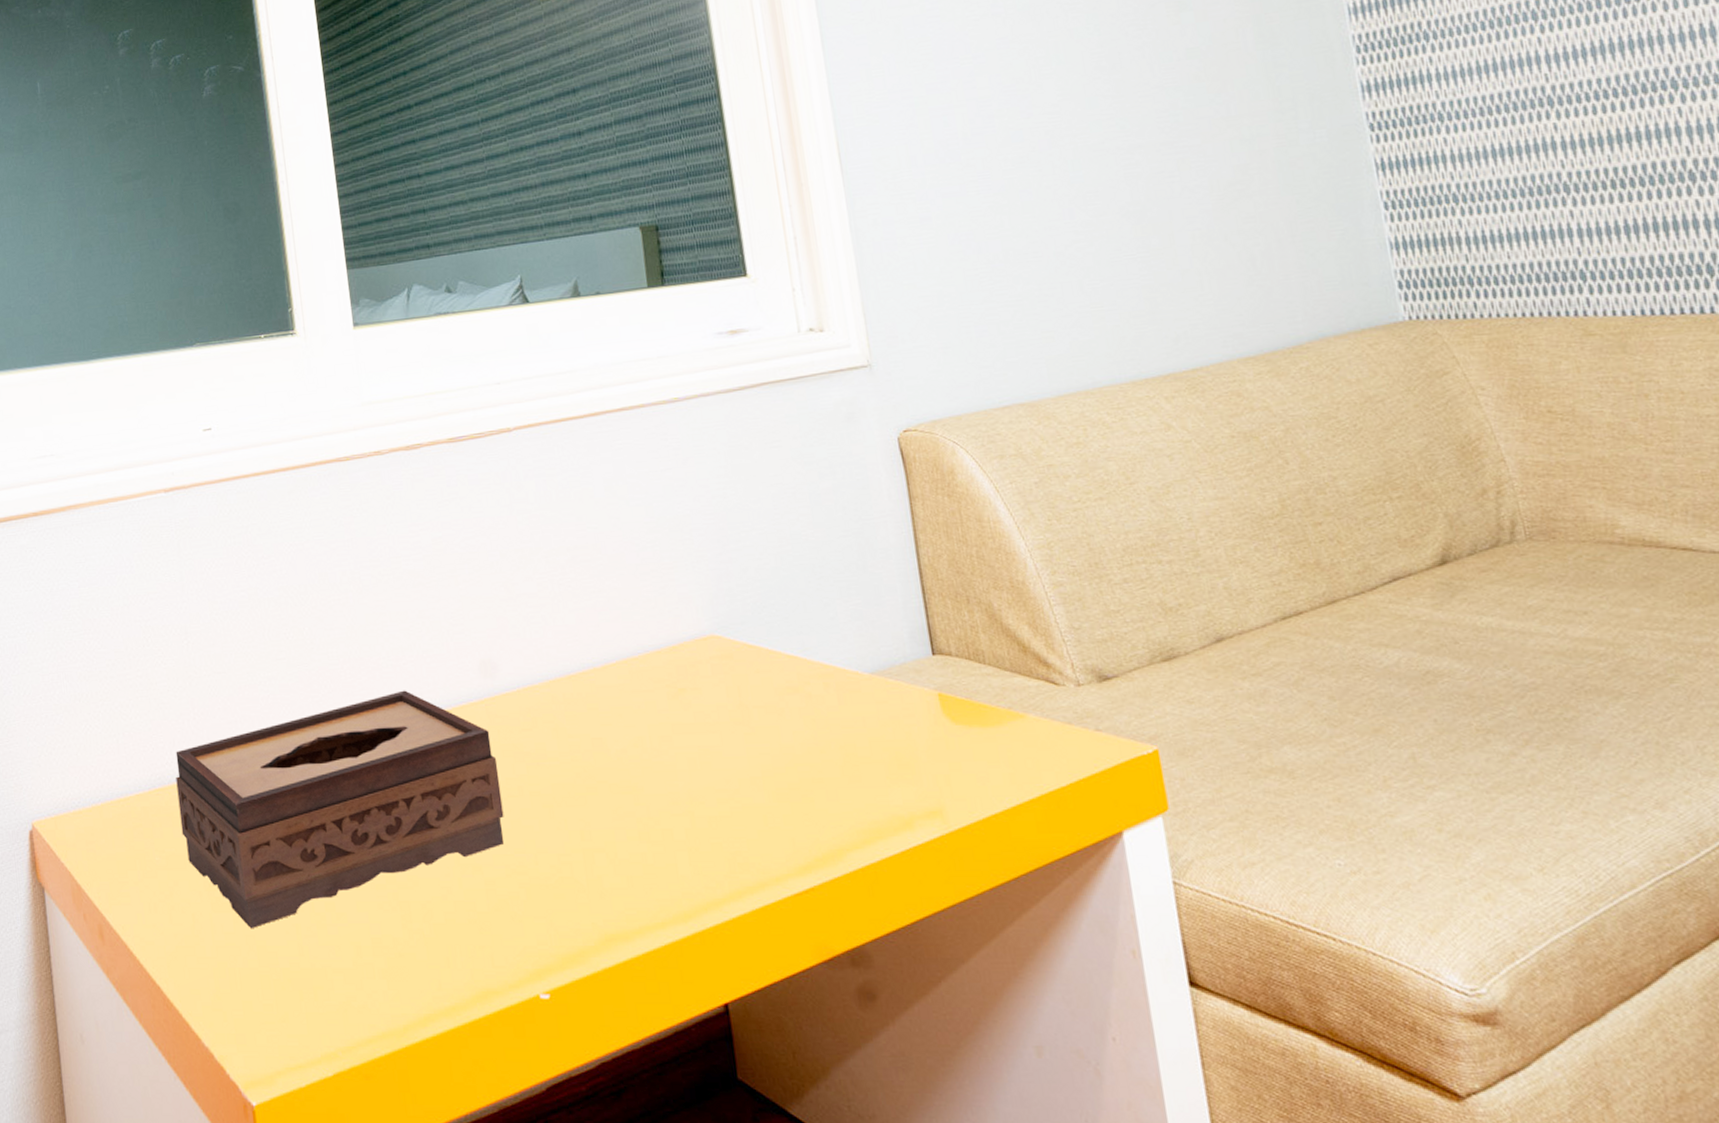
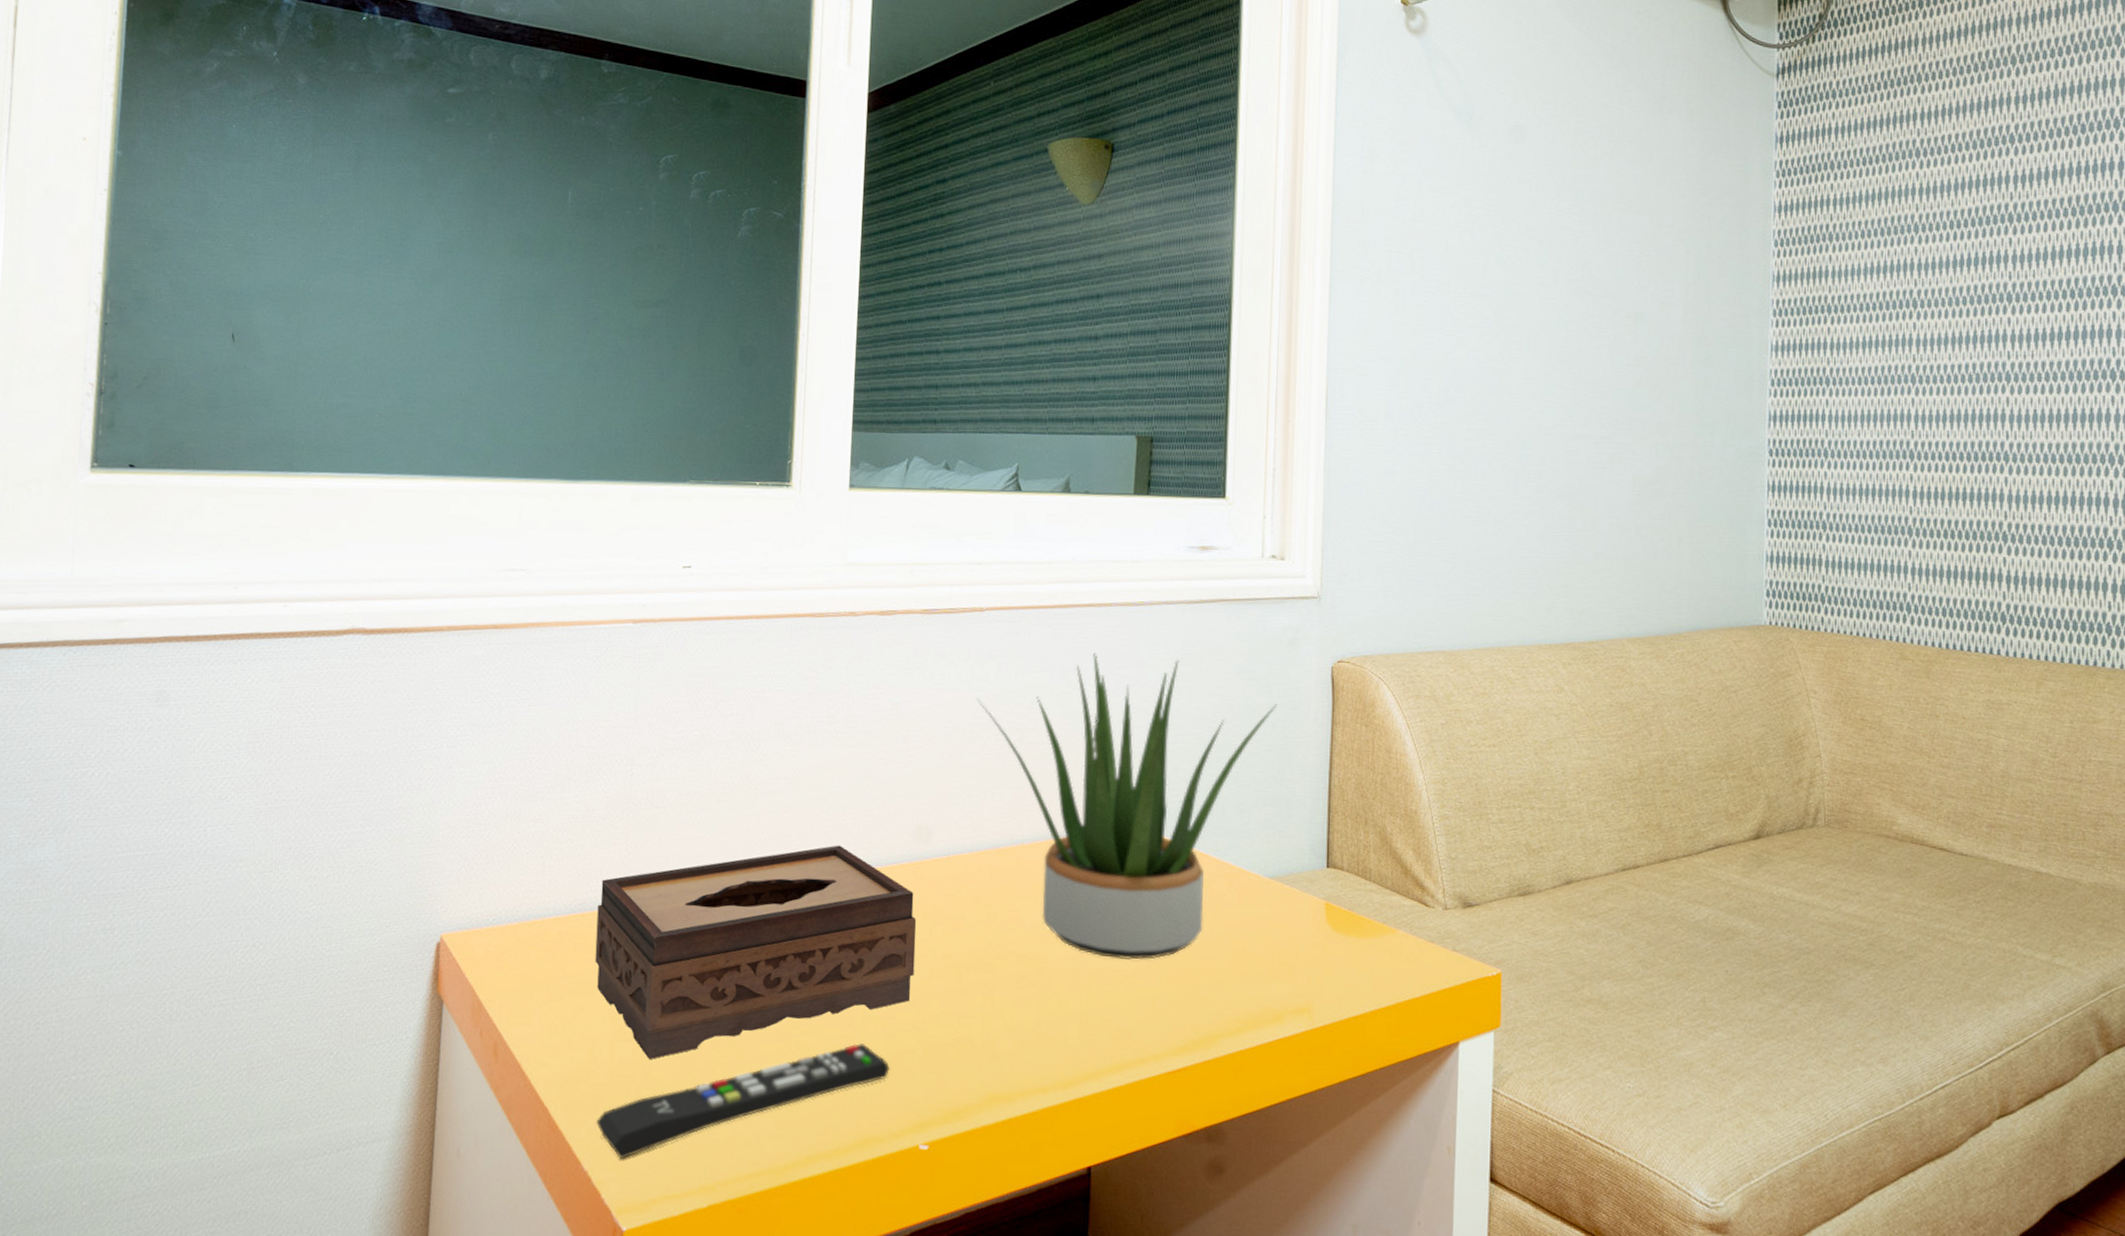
remote control: none [209,893,496,1032] -> present [596,1043,890,1159]
potted plant: none [520,454,845,778] -> present [977,653,1278,960]

